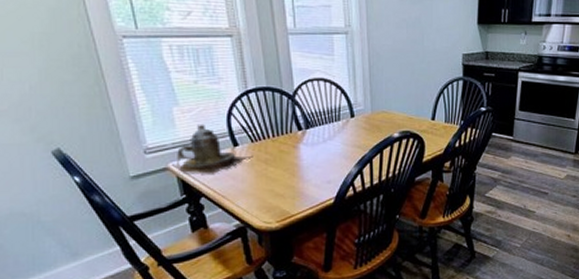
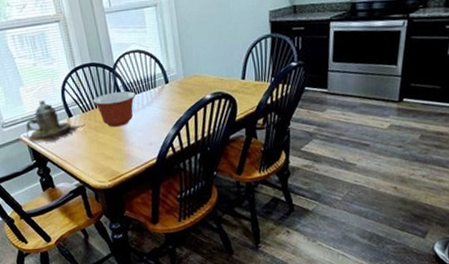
mixing bowl: none [265,122,316,160] -> present [93,91,136,127]

